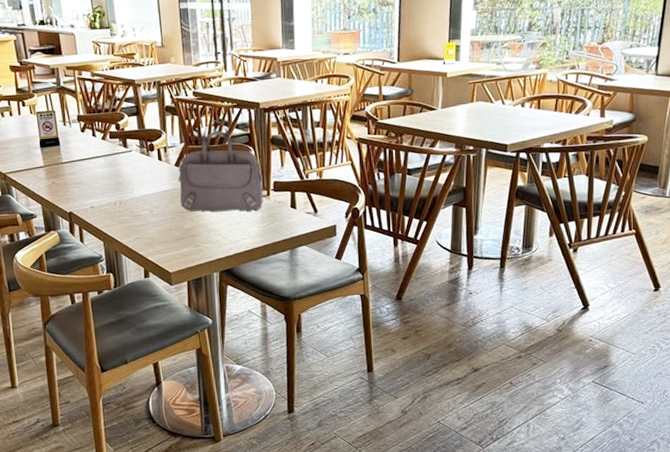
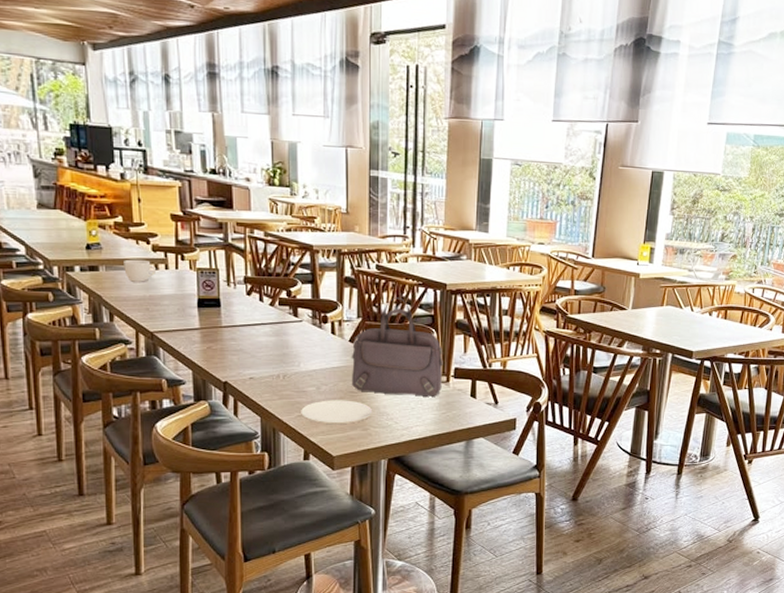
plate: none [138,220,202,244] -> present [301,400,373,424]

